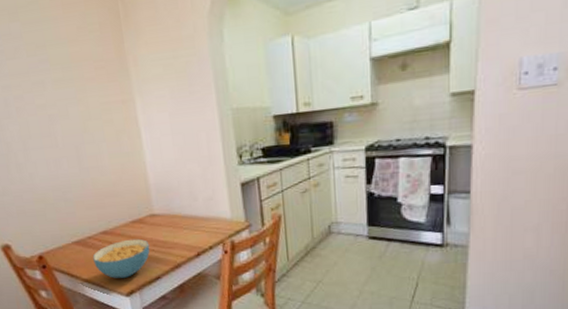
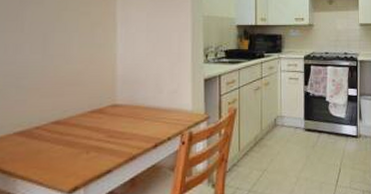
cereal bowl: present [93,238,150,278] -> none [36,129,106,174]

